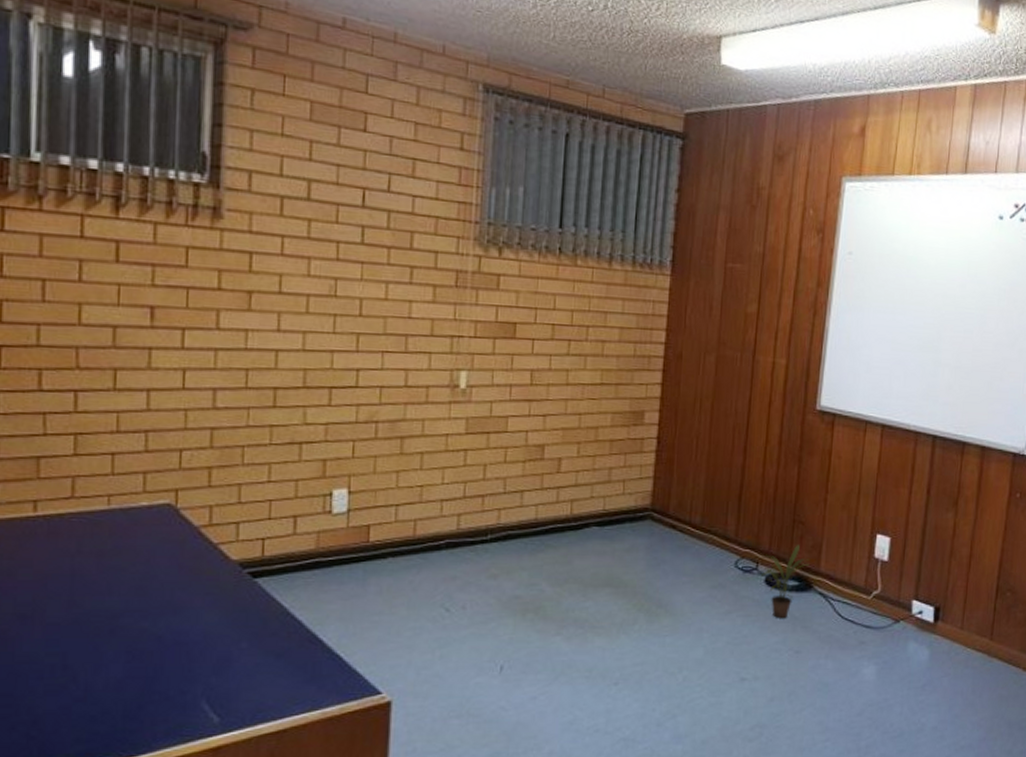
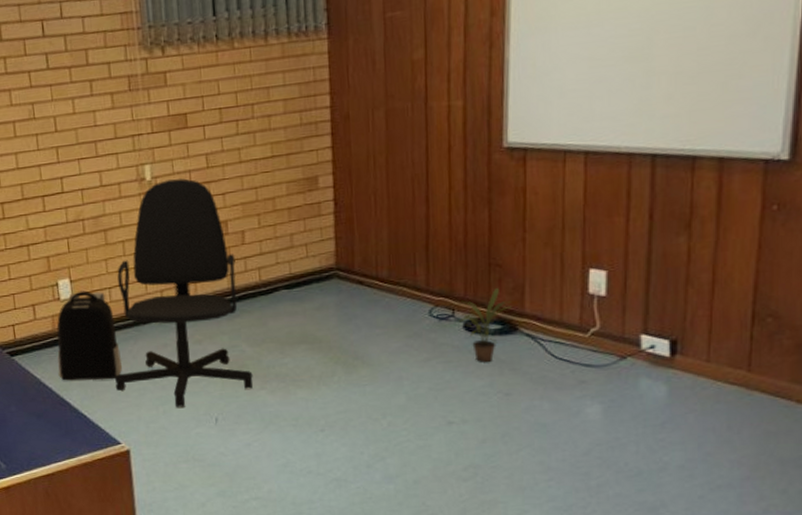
backpack: none [313,505,398,613] -> present [56,290,122,381]
office chair: none [385,391,550,652] -> present [115,178,253,408]

